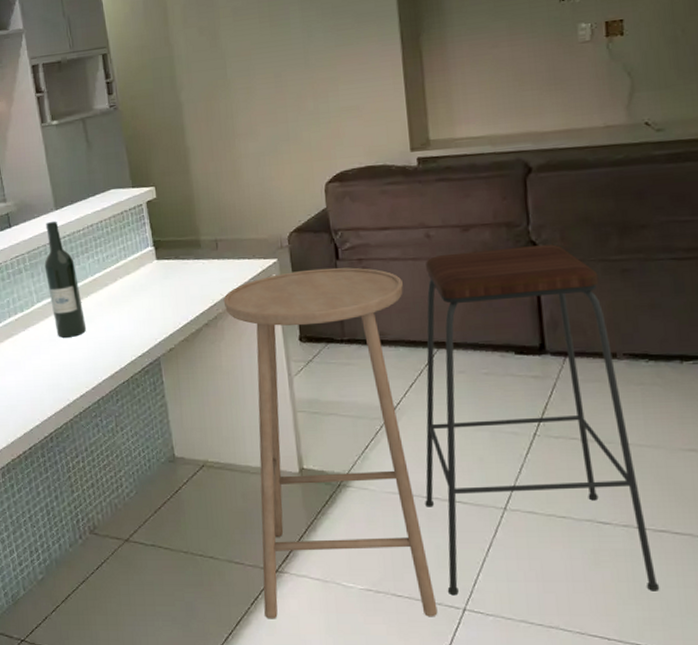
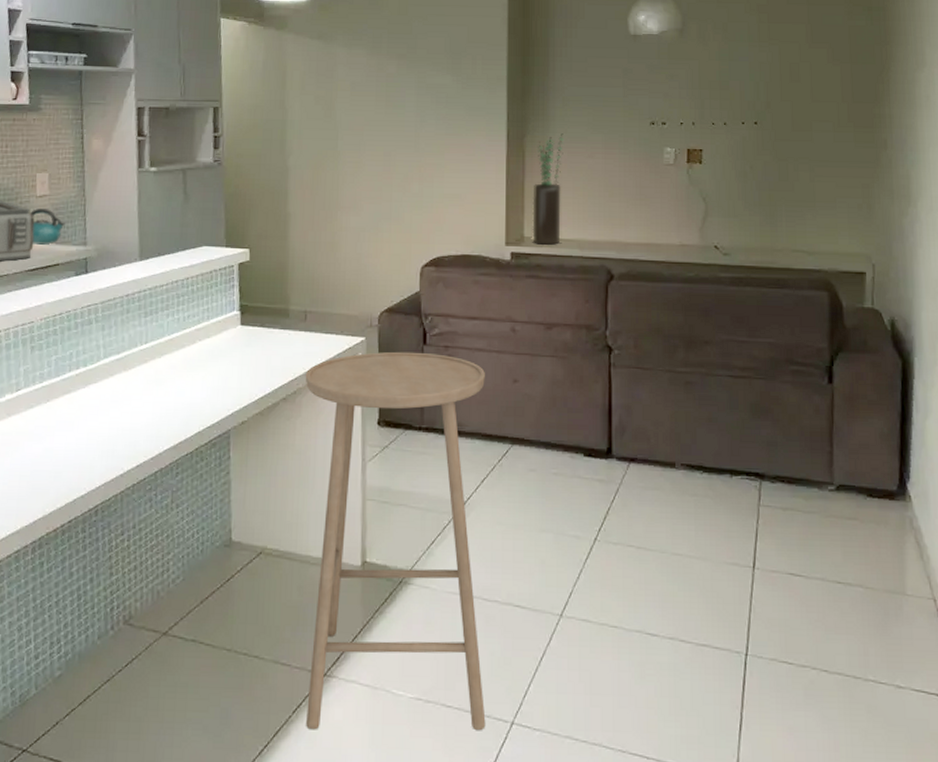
wine bottle: present [44,220,87,338] -> none [117,272,155,400]
bar stool: present [425,244,660,596] -> none [484,350,698,708]
vase: none [435,26,469,147] -> present [532,133,563,246]

